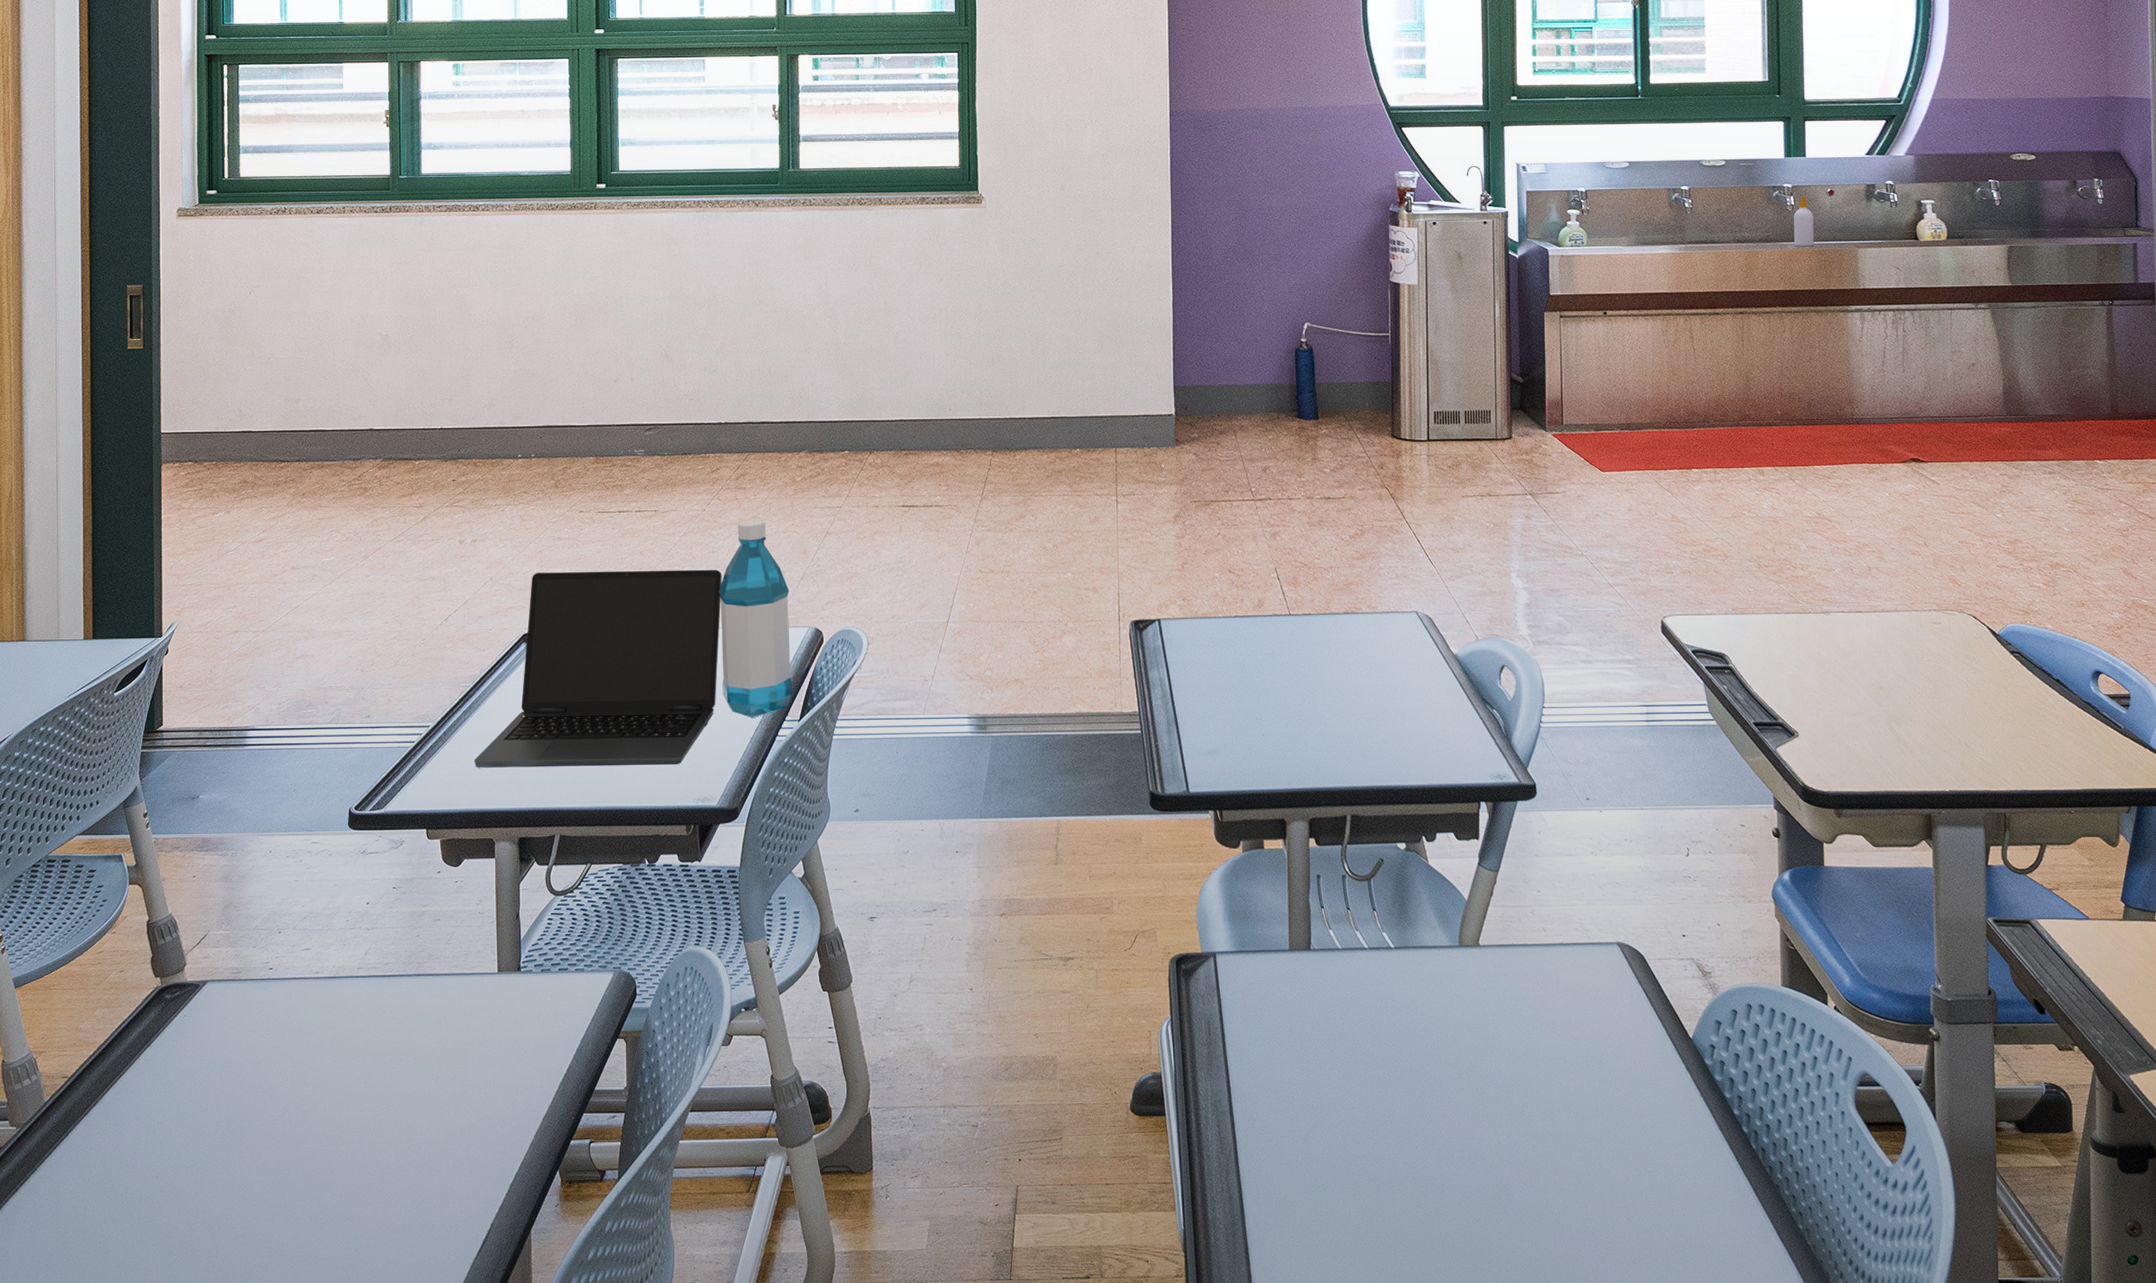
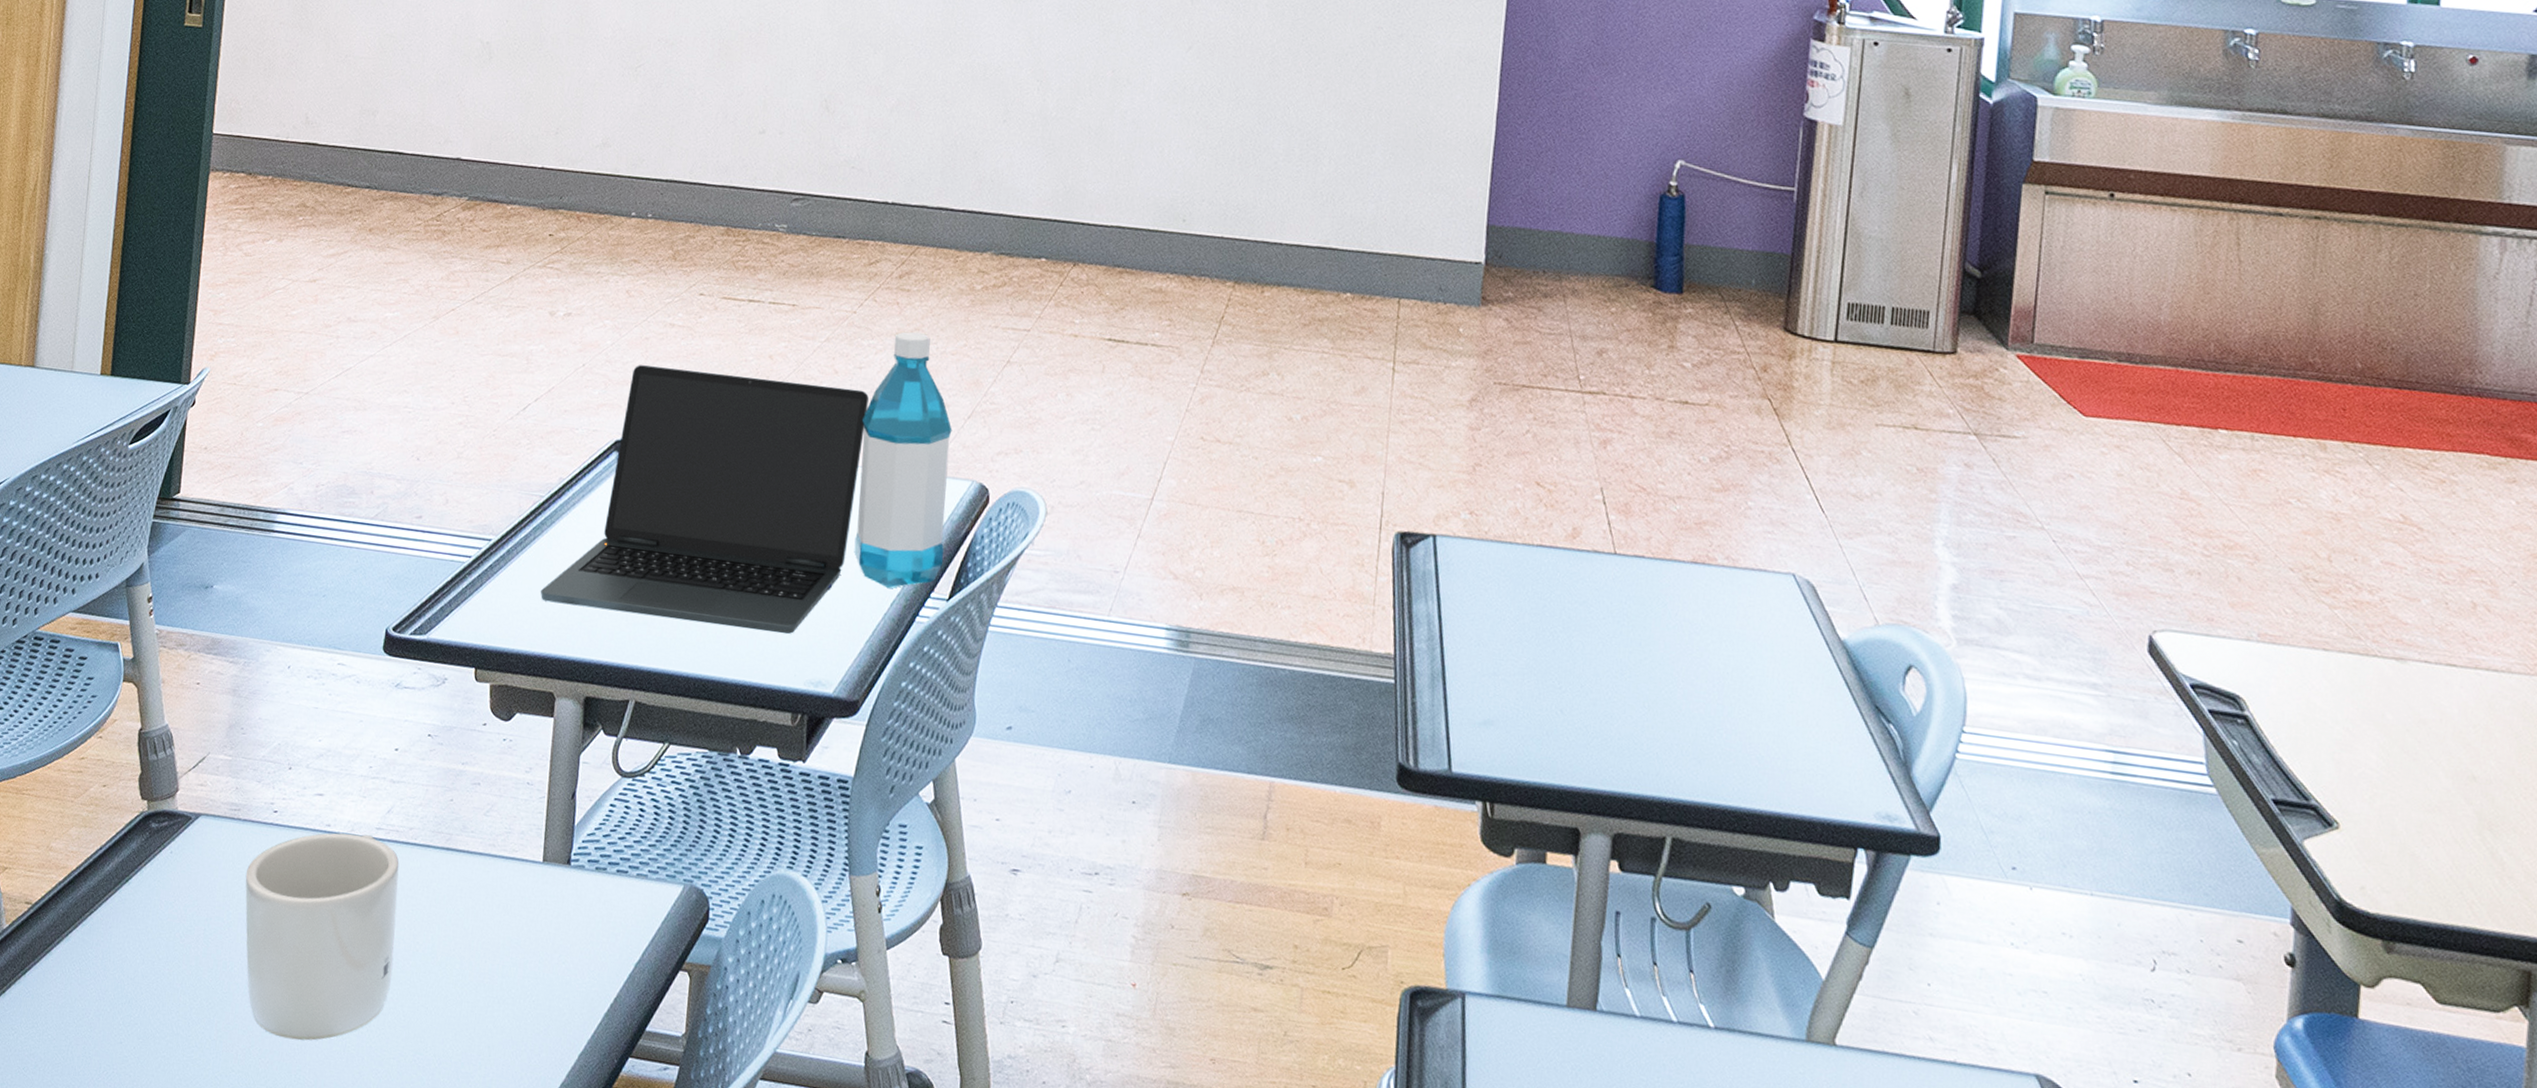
mug: none [250,975,383,1148] -> present [245,832,399,1041]
soap bottle: present [1793,196,1814,247] -> none [2407,61,2443,135]

